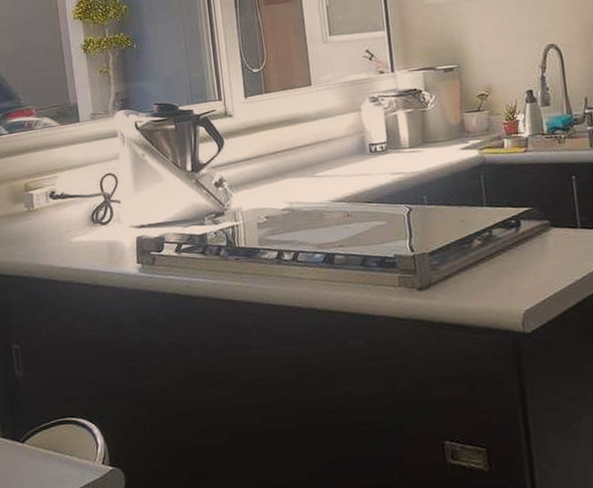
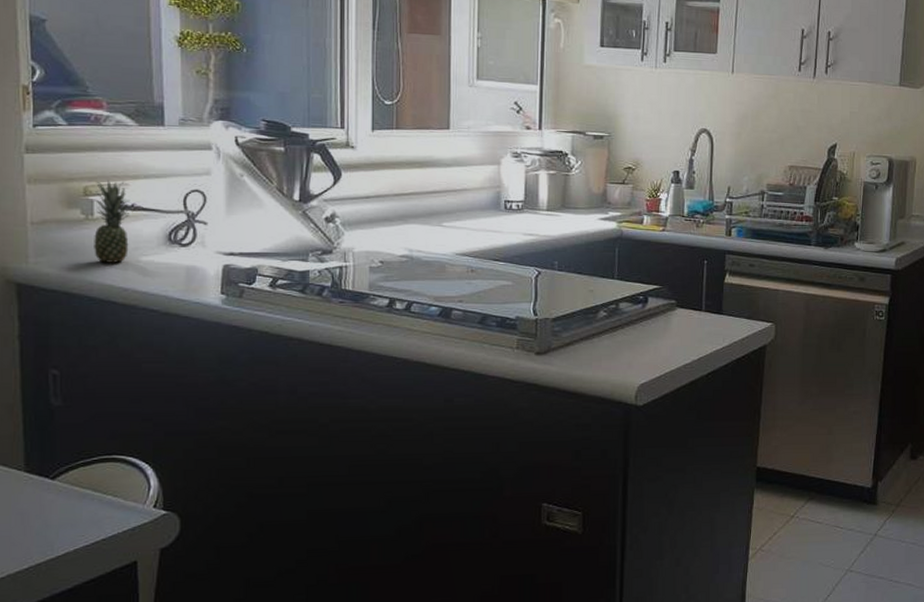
fruit: none [33,175,62,247] -> present [94,180,131,263]

